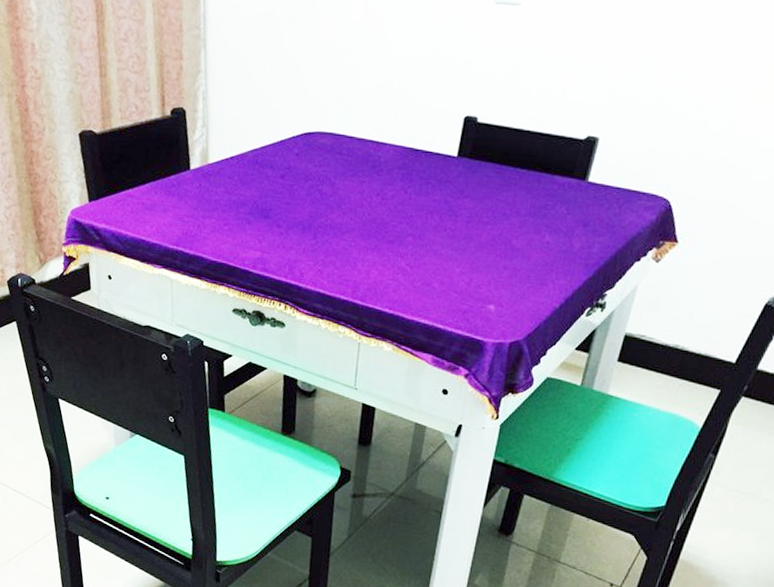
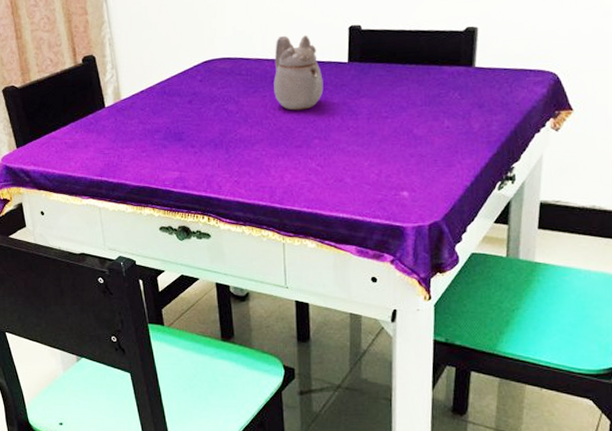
teapot: none [373,116,428,203] -> present [274,35,324,111]

